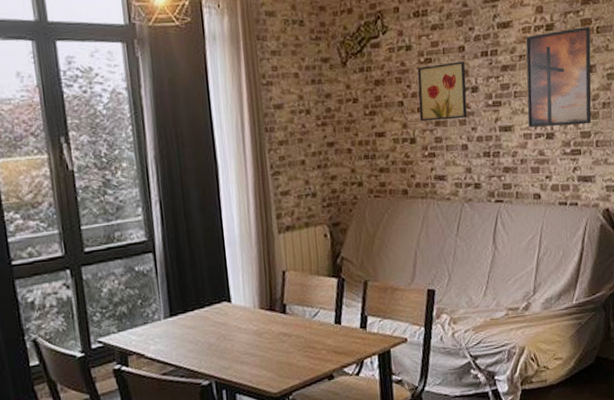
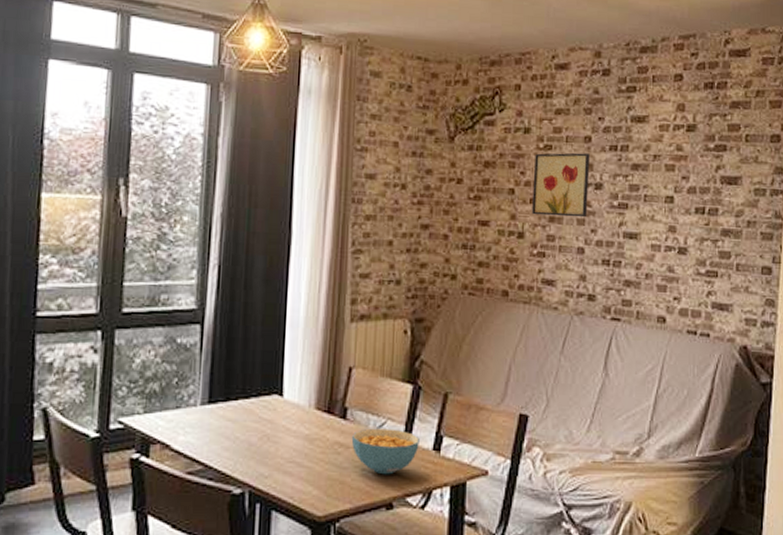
cereal bowl: none [292,315,349,354] -> present [351,428,419,475]
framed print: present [526,27,592,128] -> none [658,133,738,243]

